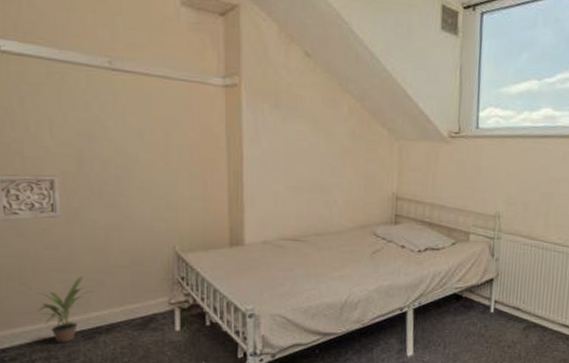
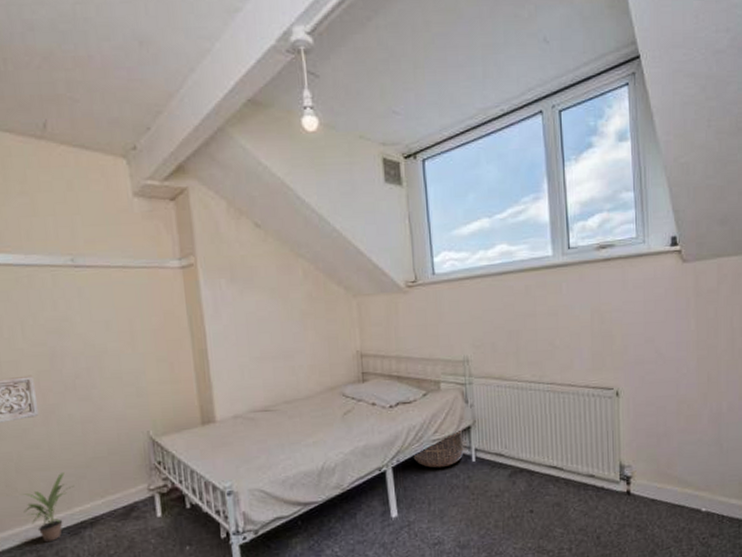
basket: none [435,279,486,315] -> present [413,428,464,468]

